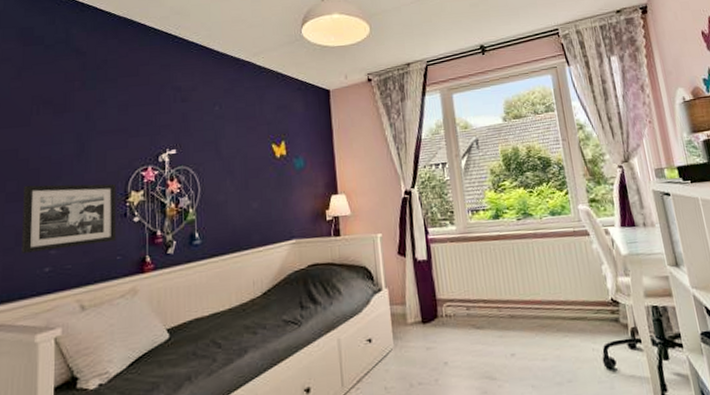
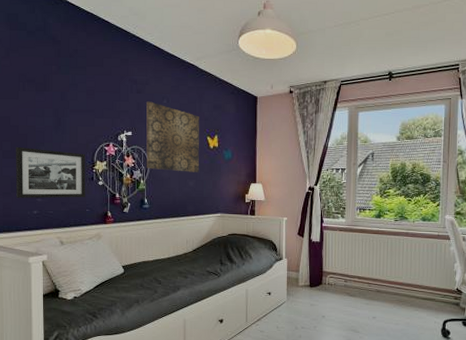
wall art: none [194,110,265,193] -> present [146,101,200,172]

